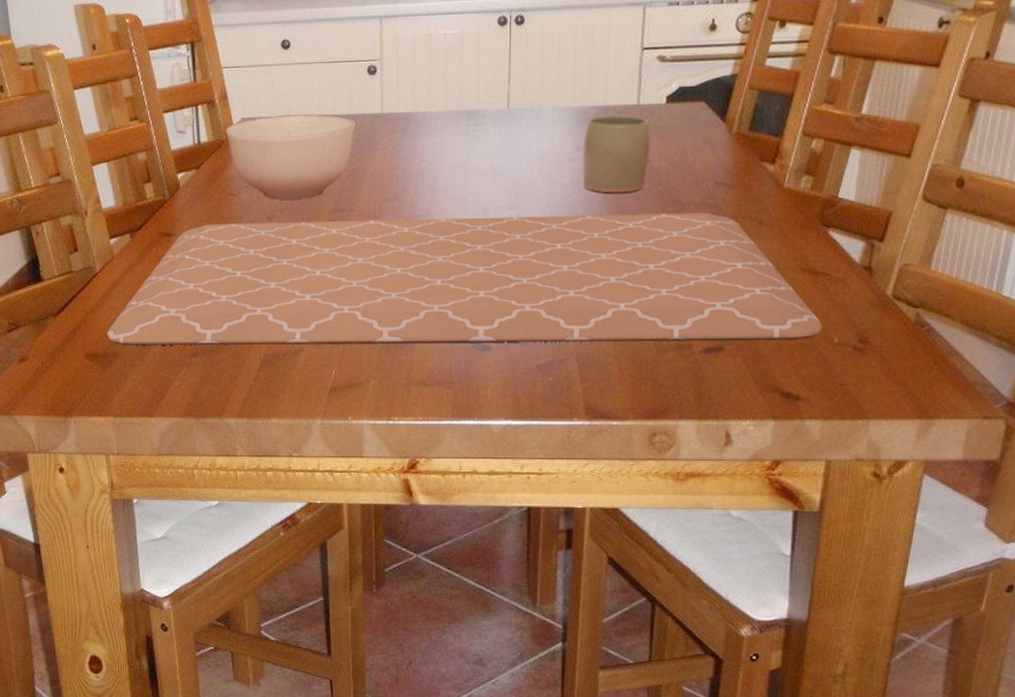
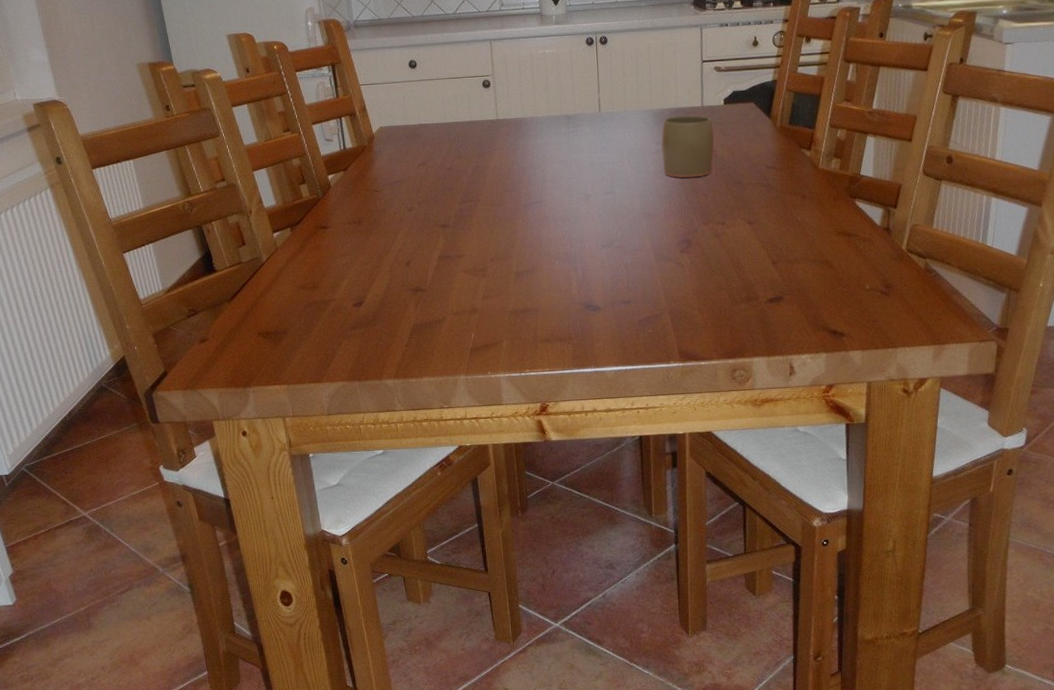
placemat: present [107,213,823,345] -> none [276,191,857,323]
bowl: present [225,114,357,200] -> none [366,121,477,194]

